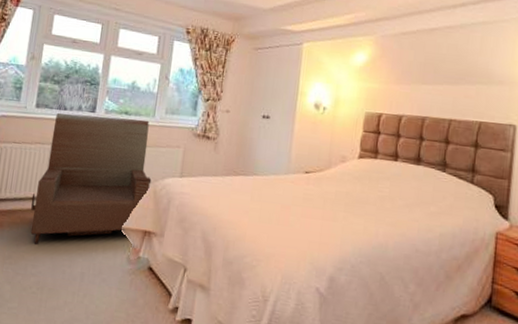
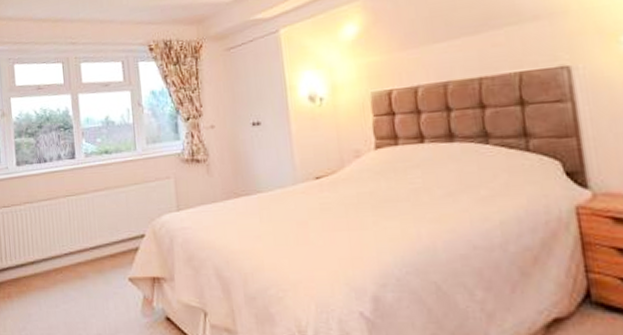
armchair: present [31,112,152,244] -> none [32,155,148,311]

